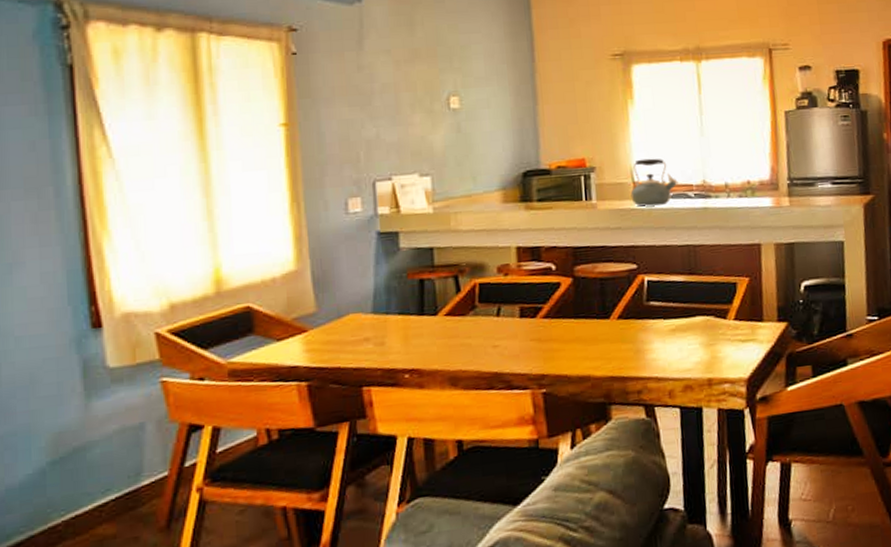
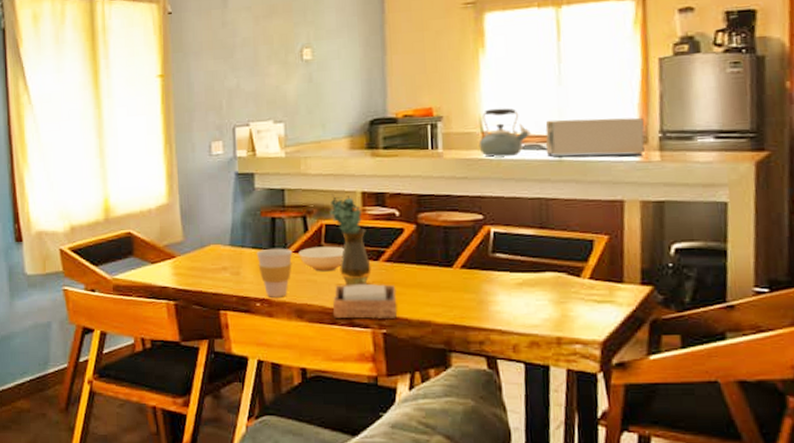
cup: none [403,311,445,367] -> present [256,248,293,297]
bowl: none [450,305,500,335] -> present [298,246,344,272]
vase: none [483,250,529,347] -> present [330,194,372,286]
napkin holder: none [489,341,557,383] -> present [332,284,398,320]
toaster: none [691,166,776,207] -> present [545,117,645,159]

